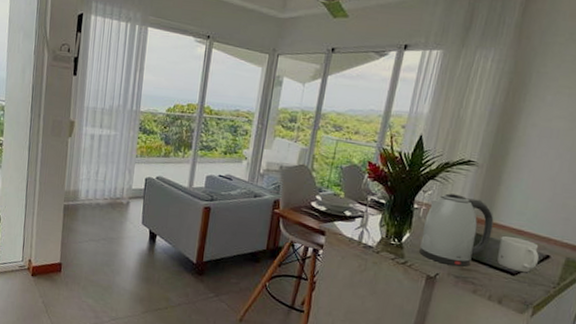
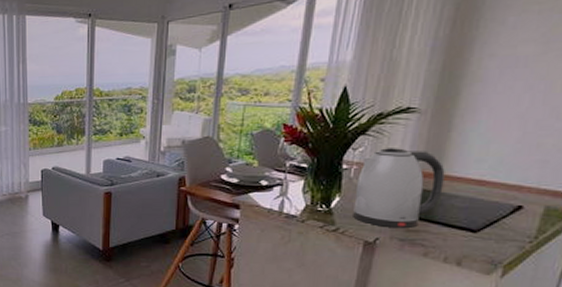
mug: present [497,235,539,273] -> none [452,188,508,228]

